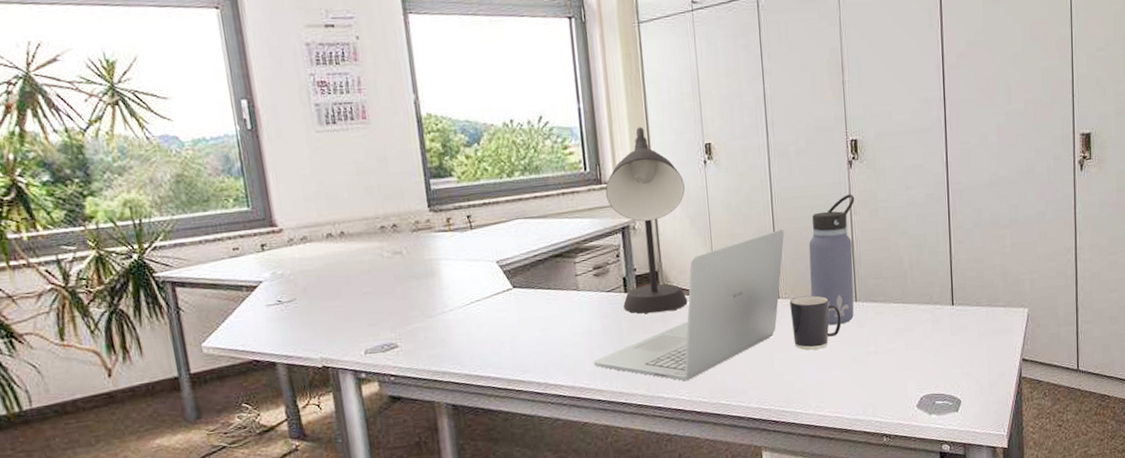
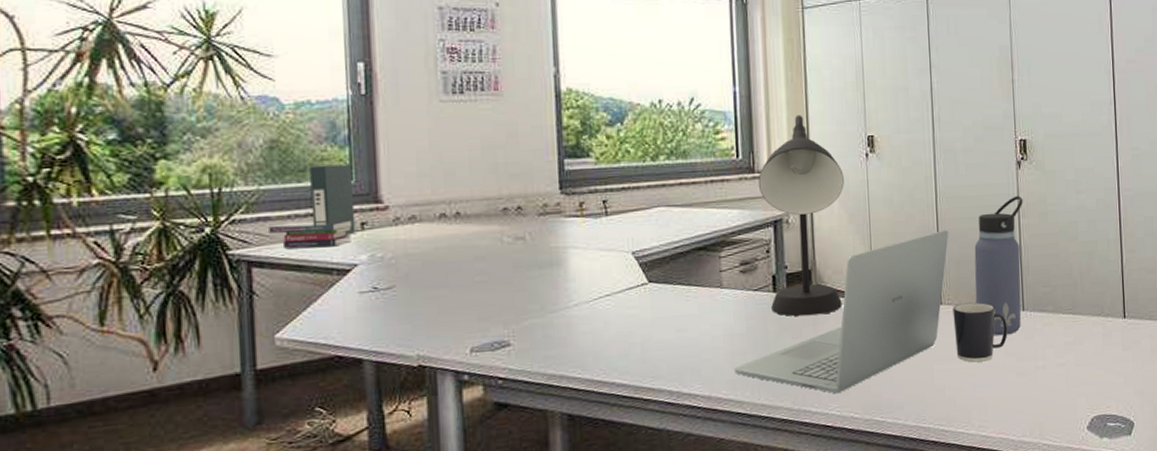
books: none [185,242,255,270] -> present [269,220,352,249]
binder: none [212,193,258,256] -> present [309,164,356,235]

